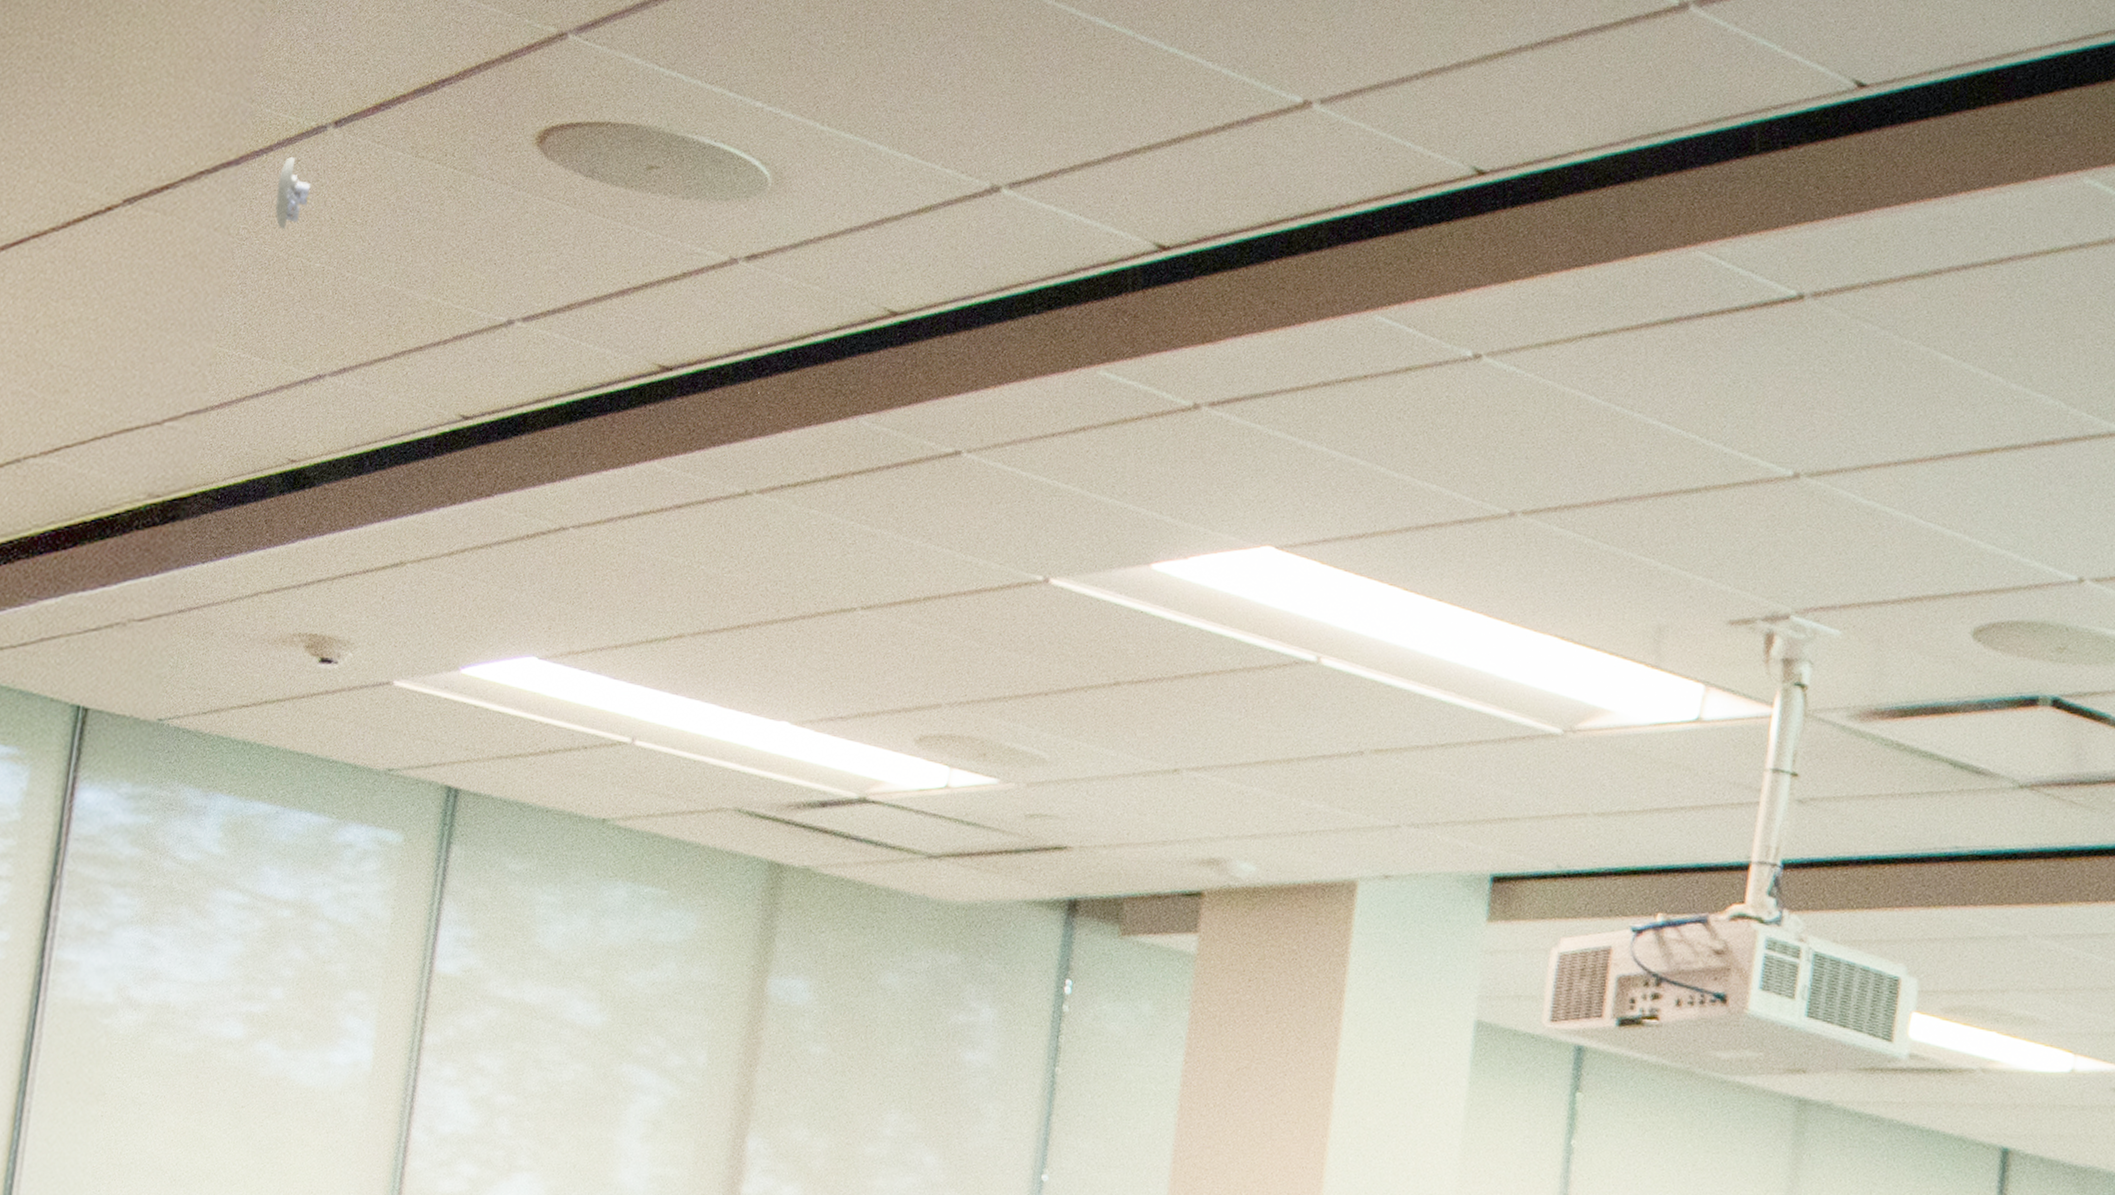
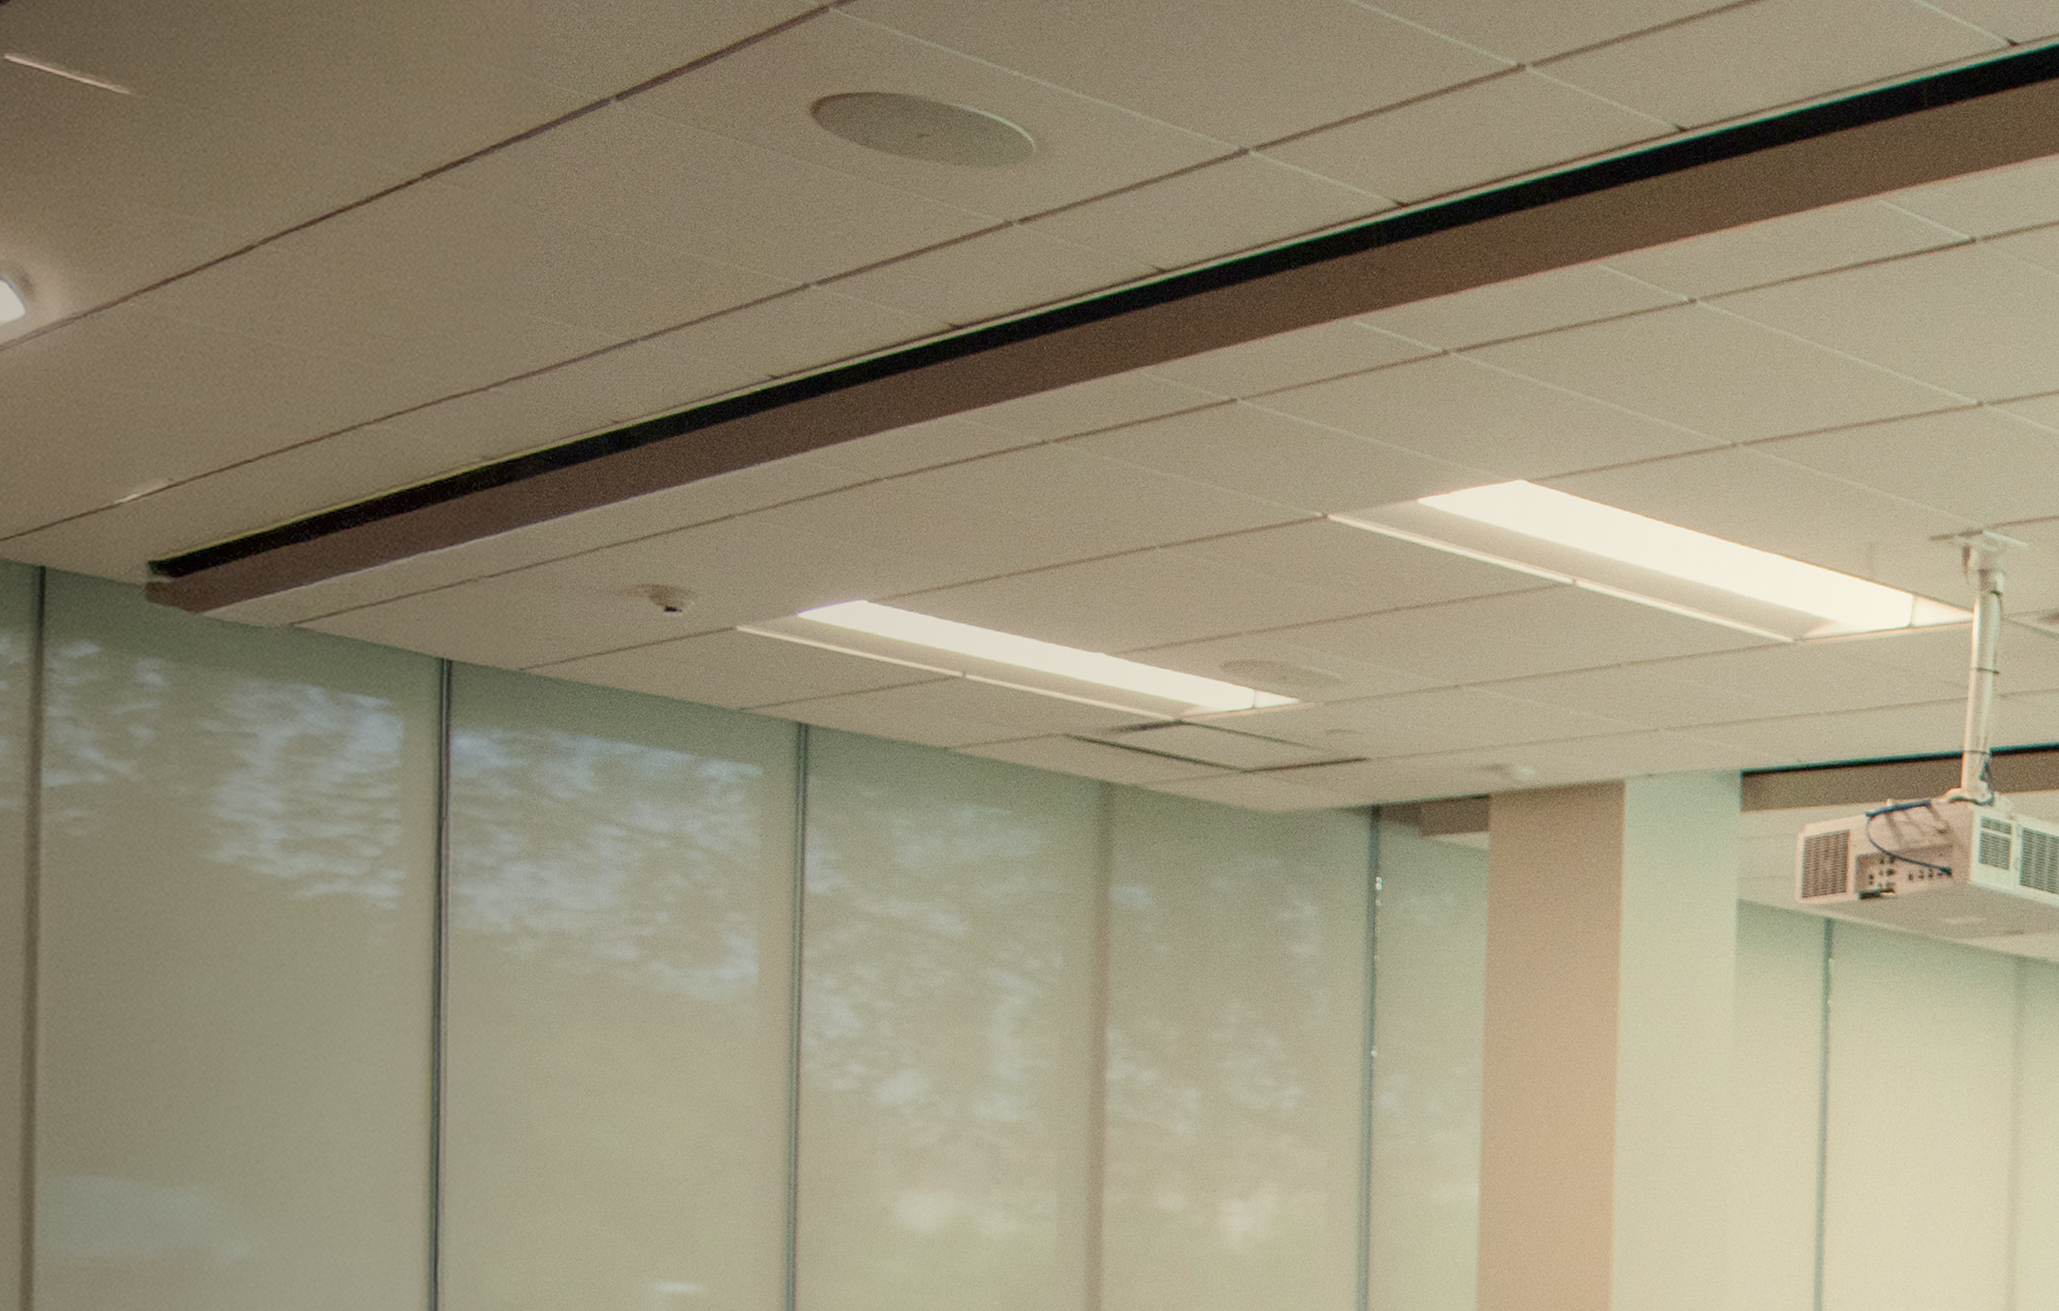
smoke detector: present [275,157,312,230] -> none [569,130,603,201]

